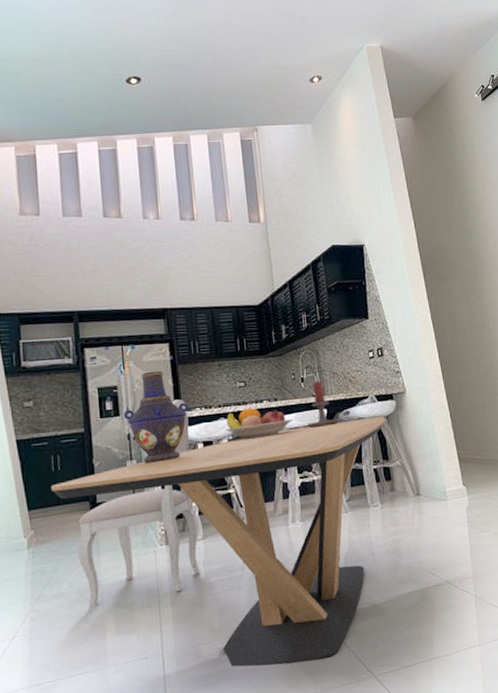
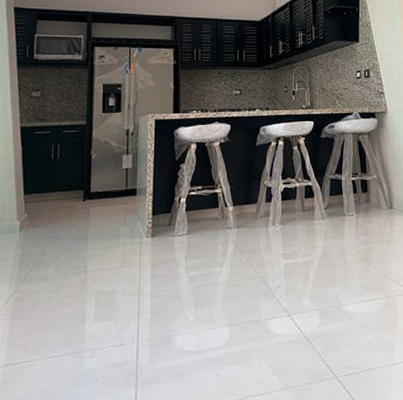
dining table: present [51,416,385,667] -> none [49,132,366,361]
dining chair: present [78,399,200,606] -> none [67,102,185,291]
vase: present [124,370,189,463] -> none [125,73,186,159]
fruit bowl: present [225,408,293,439] -> none [218,115,282,143]
candle holder: present [306,381,348,428] -> none [294,95,332,137]

